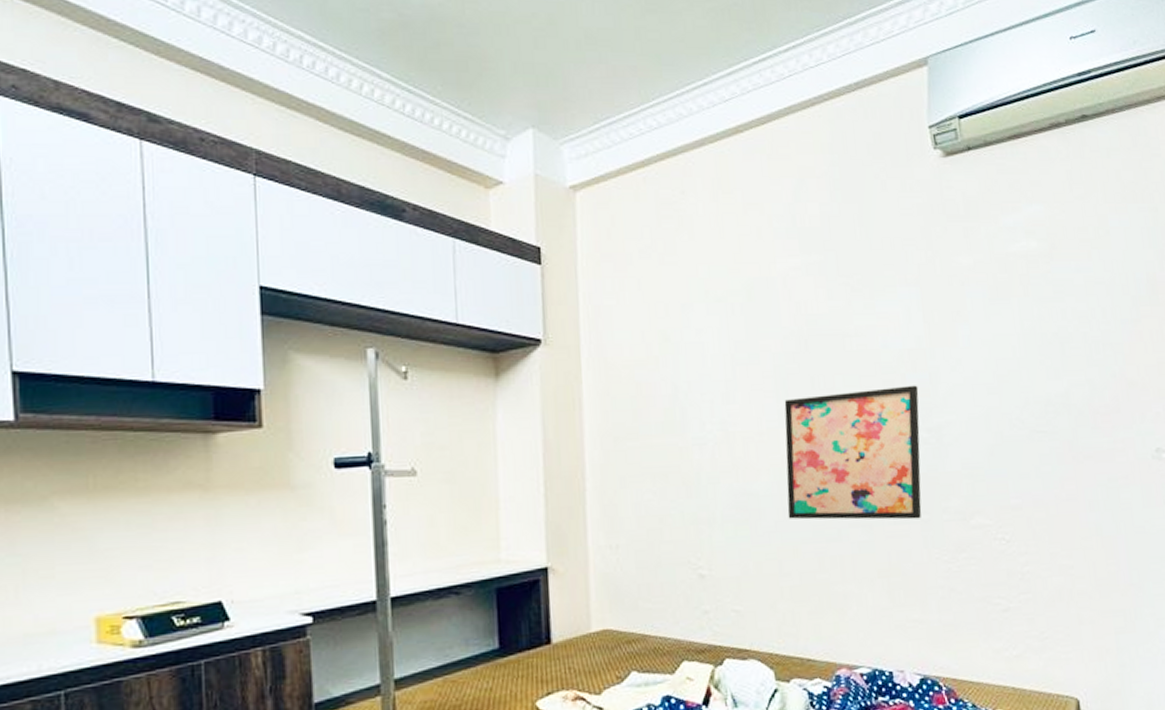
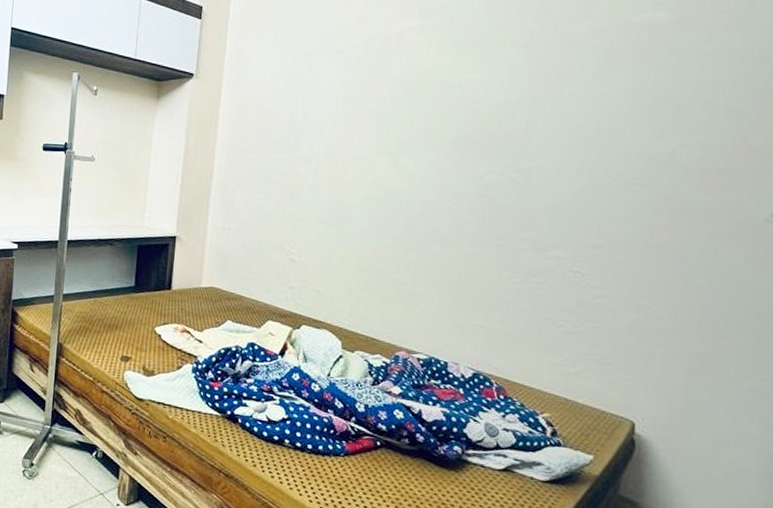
wall art: present [784,385,922,520] -> none [373,132,513,244]

